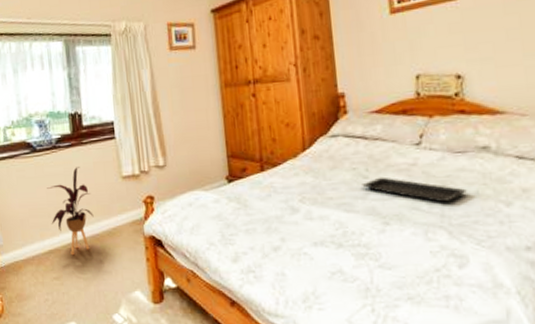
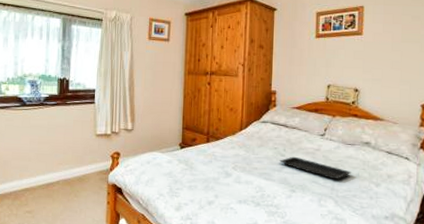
house plant: present [47,167,94,256] -> none [30,122,68,194]

